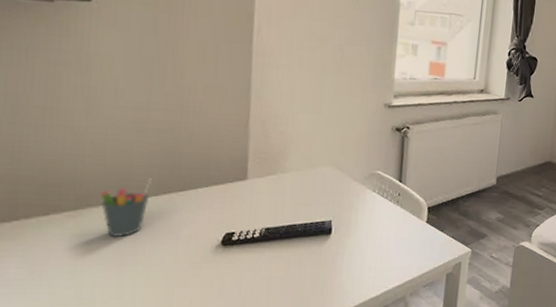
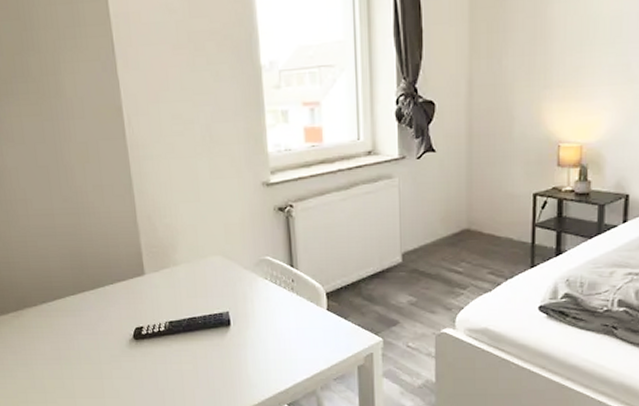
pen holder: present [100,178,151,237] -> none [31,279,69,333]

